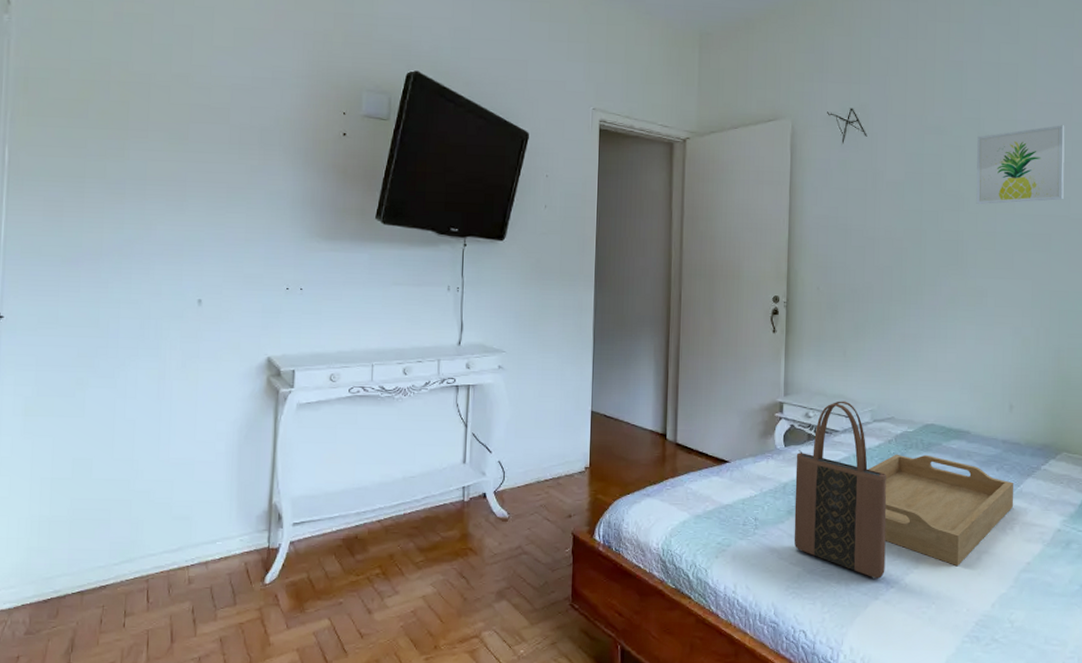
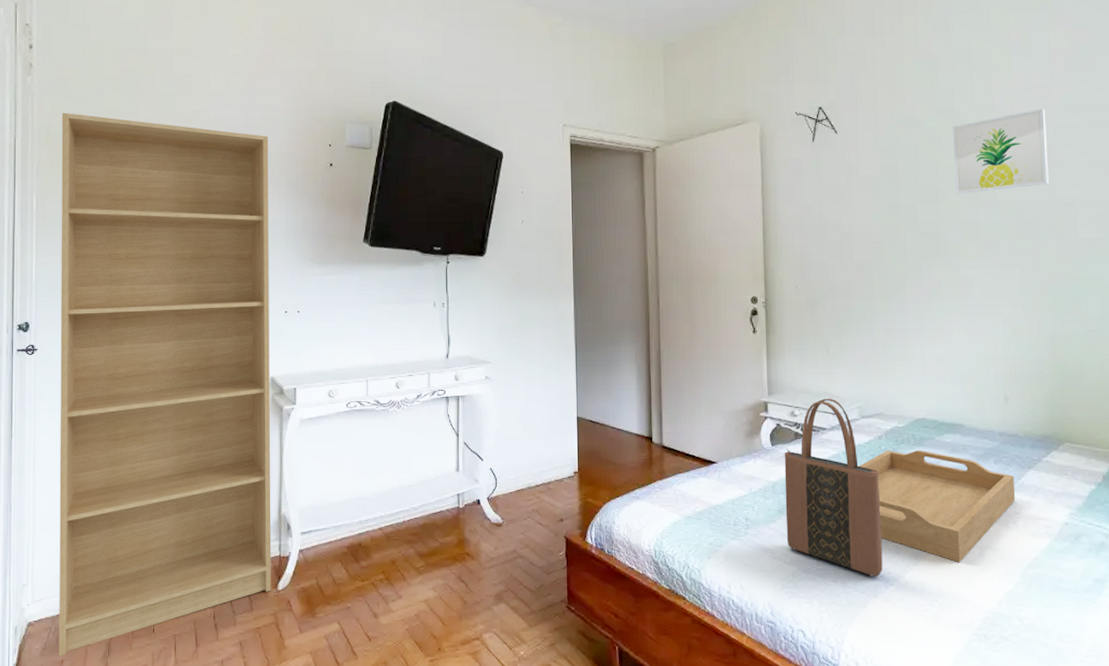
bookshelf: none [14,57,277,653] -> present [59,112,272,657]

